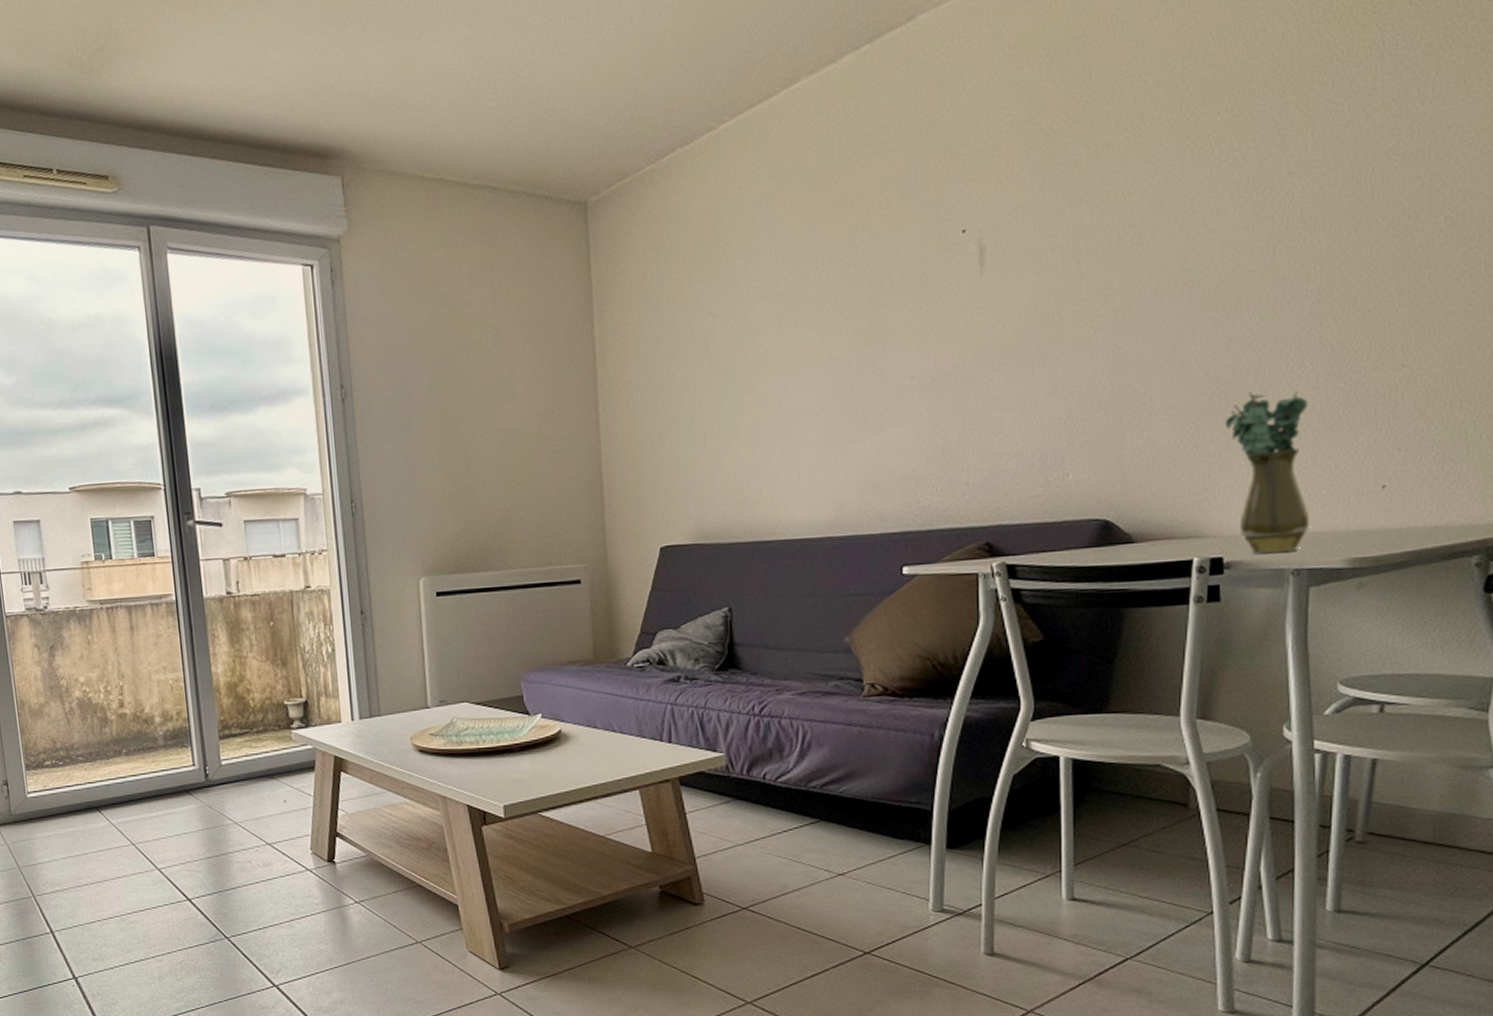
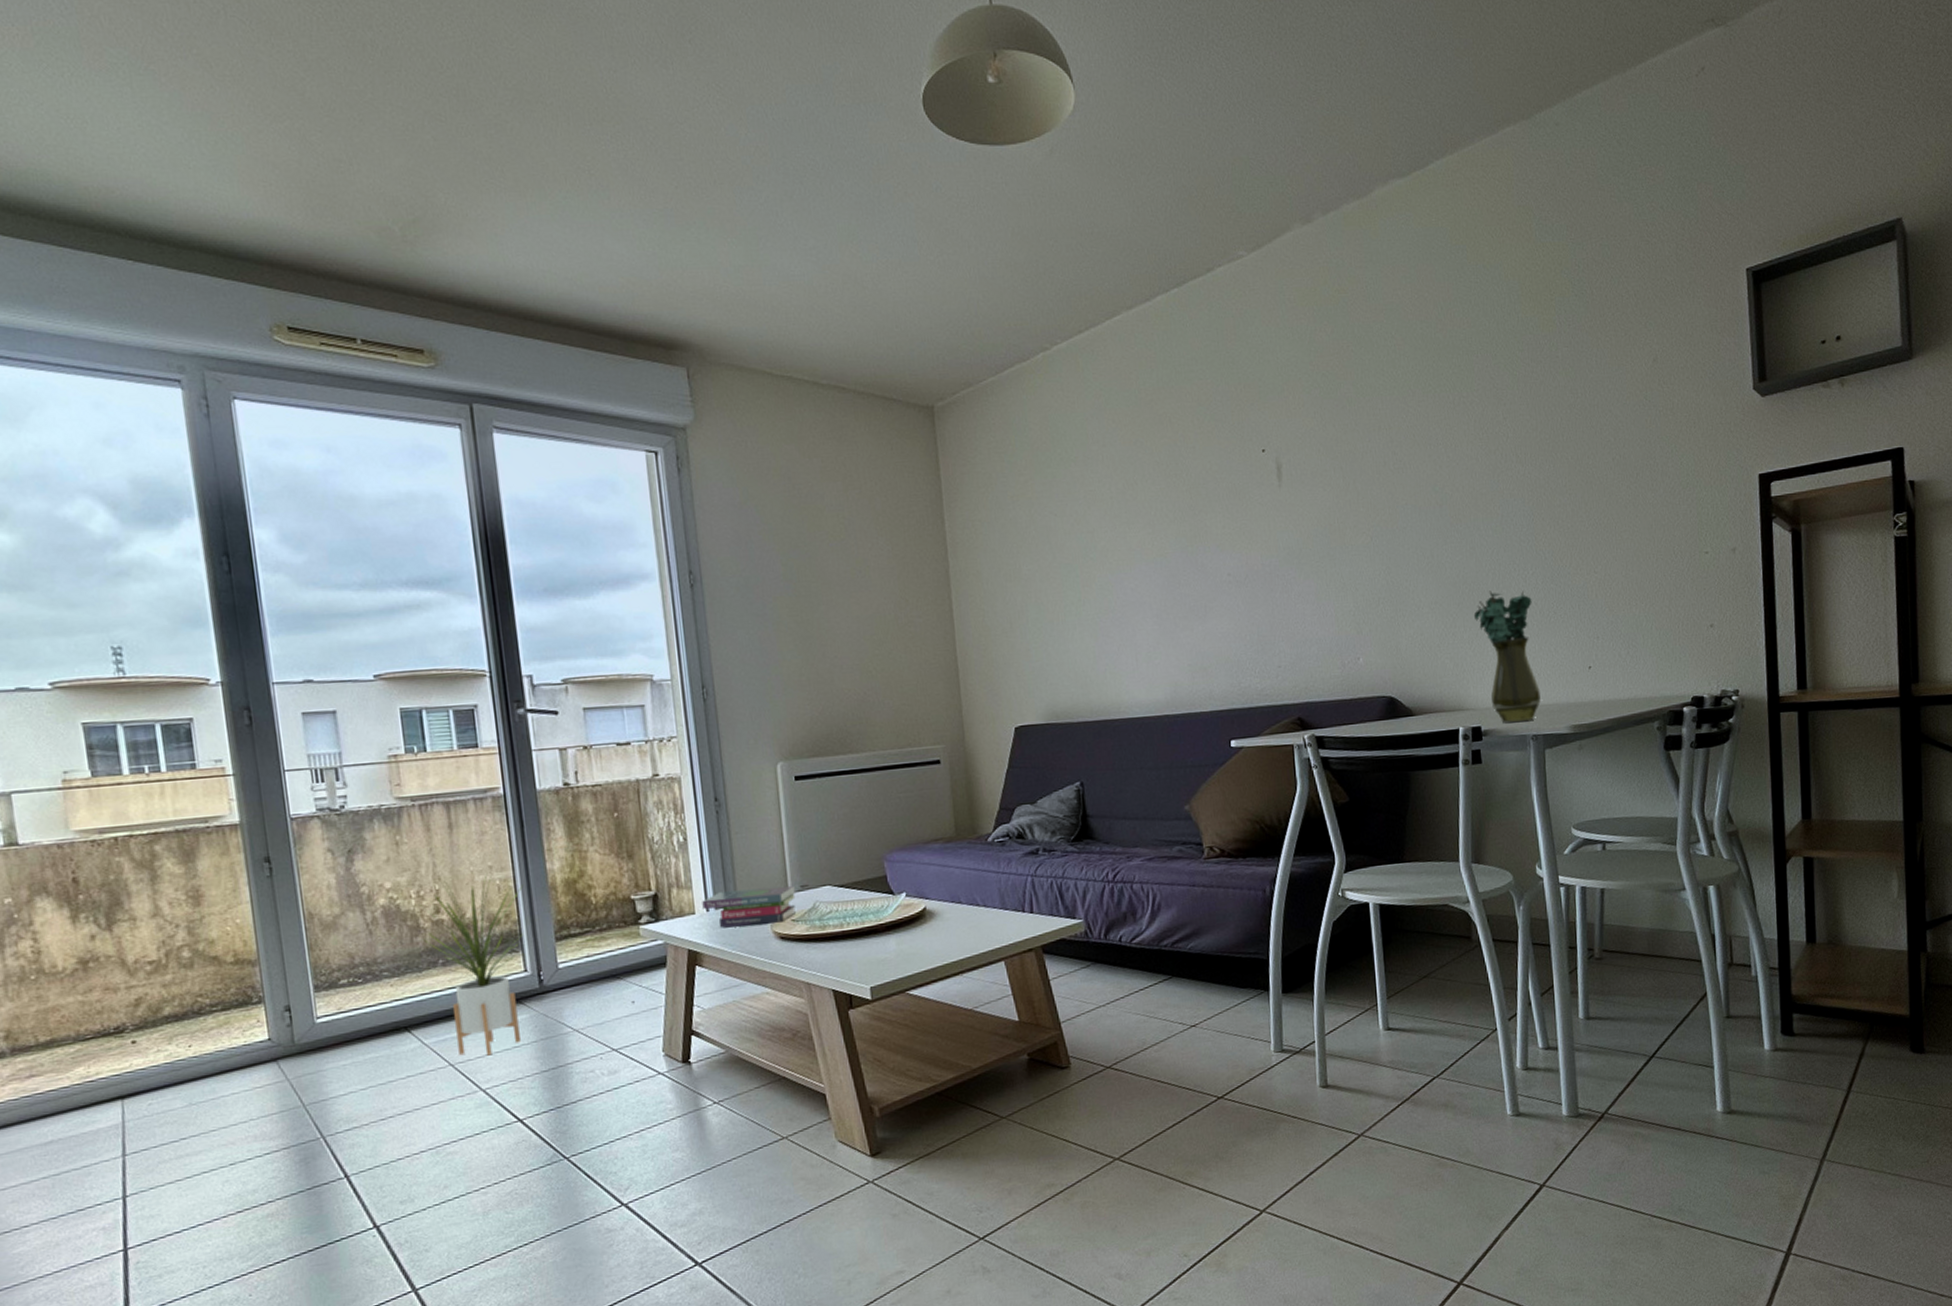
house plant: none [106,674,193,839] -> present [418,874,524,1056]
books: none [347,700,434,738] -> present [702,885,796,928]

